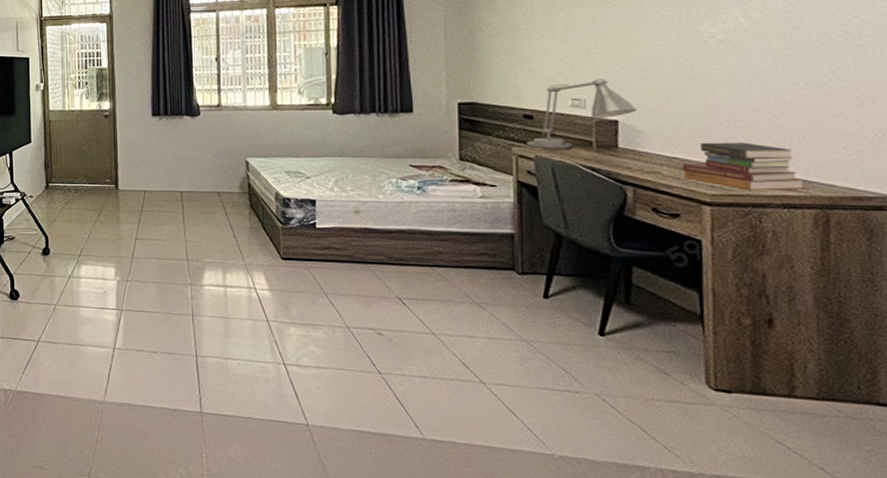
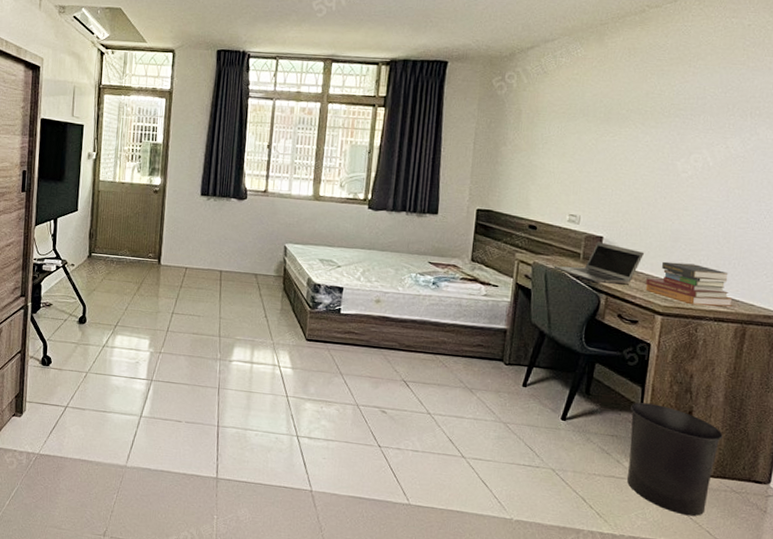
desk lamp: present [527,79,638,150] -> none [528,199,620,259]
laptop: none [561,126,674,174] -> present [553,241,644,284]
waste bin: none [688,311,821,449] -> present [627,402,723,516]

